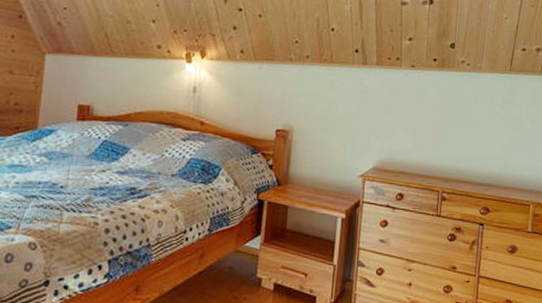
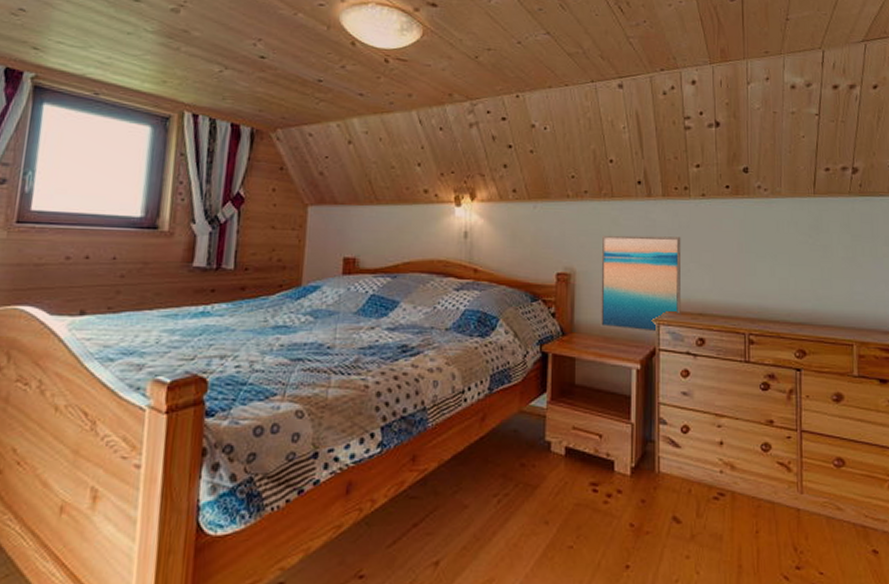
wall art: none [313,97,390,188] -> present [601,235,682,334]

